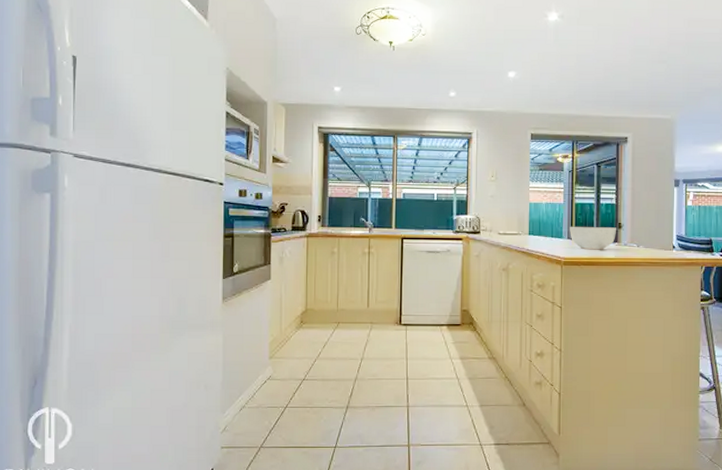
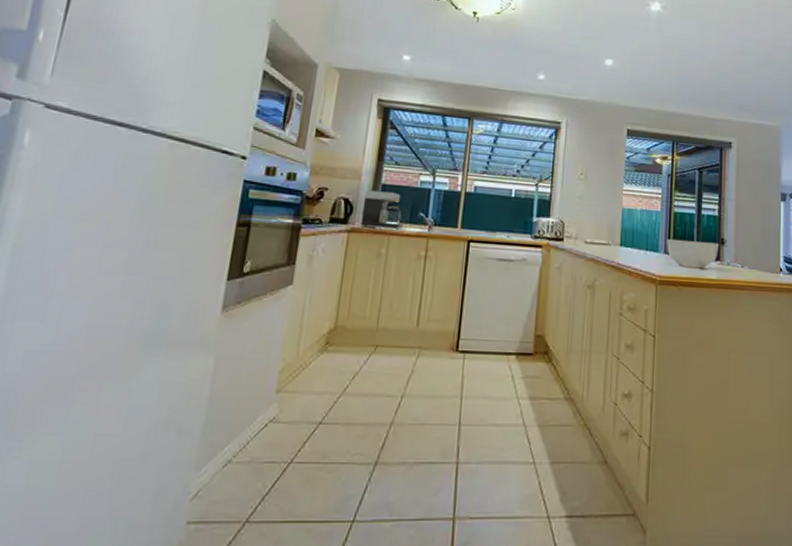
coffee maker: none [316,203,351,233] -> present [360,190,407,230]

